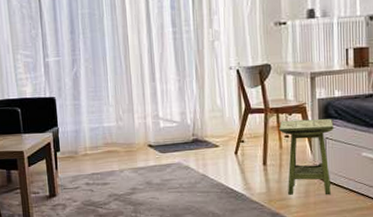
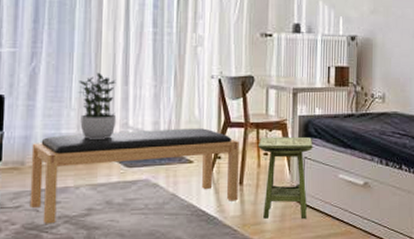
bench: none [81,115,263,201] -> present [29,128,239,224]
potted plant: none [113,72,148,131] -> present [78,72,117,139]

